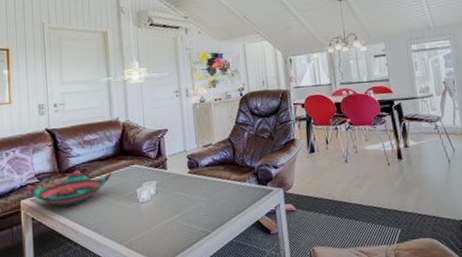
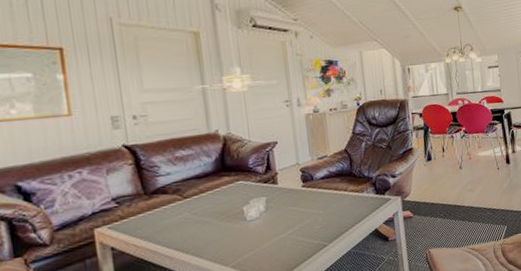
decorative bowl: present [26,170,113,207] -> none [101,189,214,232]

